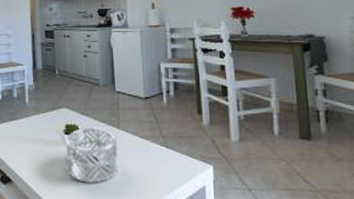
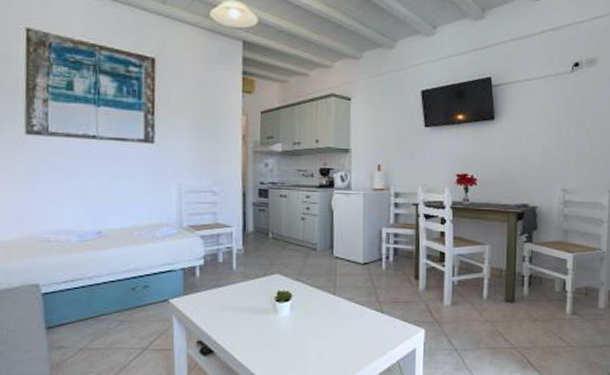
decorative bowl: present [66,127,119,183] -> none [276,294,332,351]

